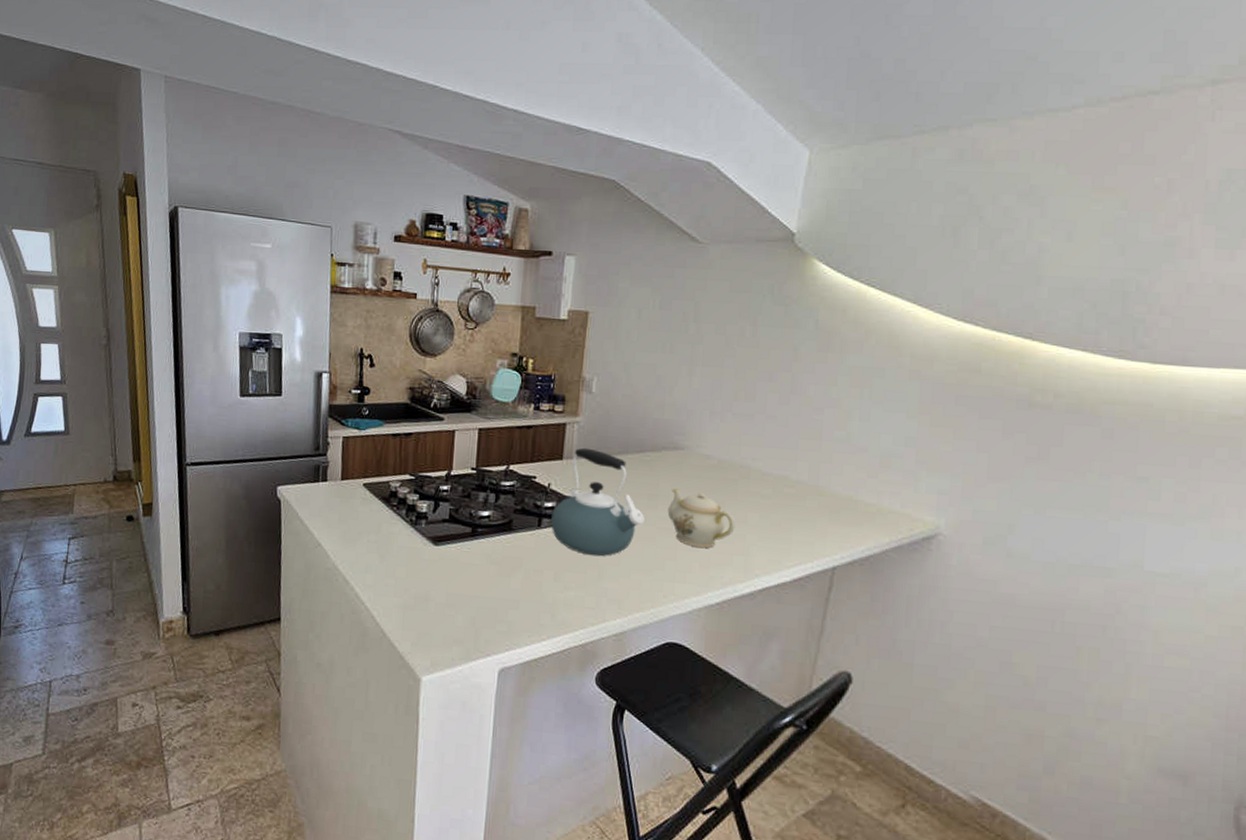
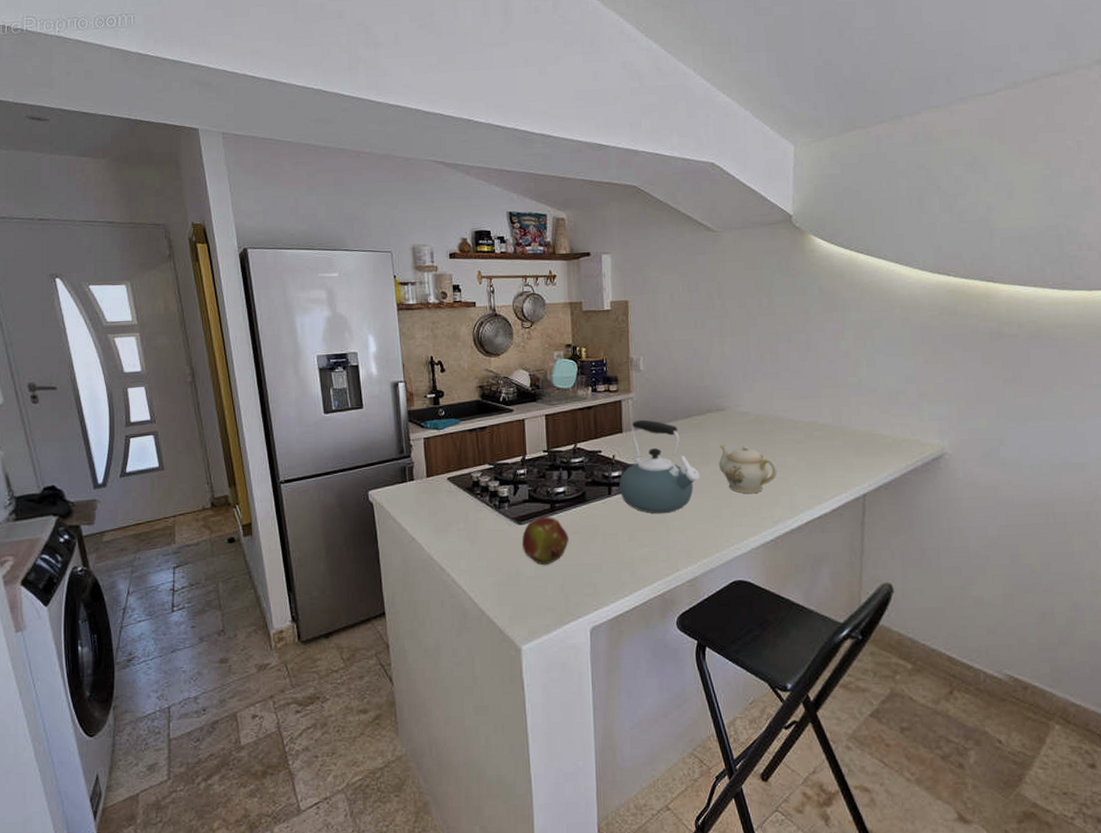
fruit: none [435,540,488,594] -> present [521,516,569,566]

